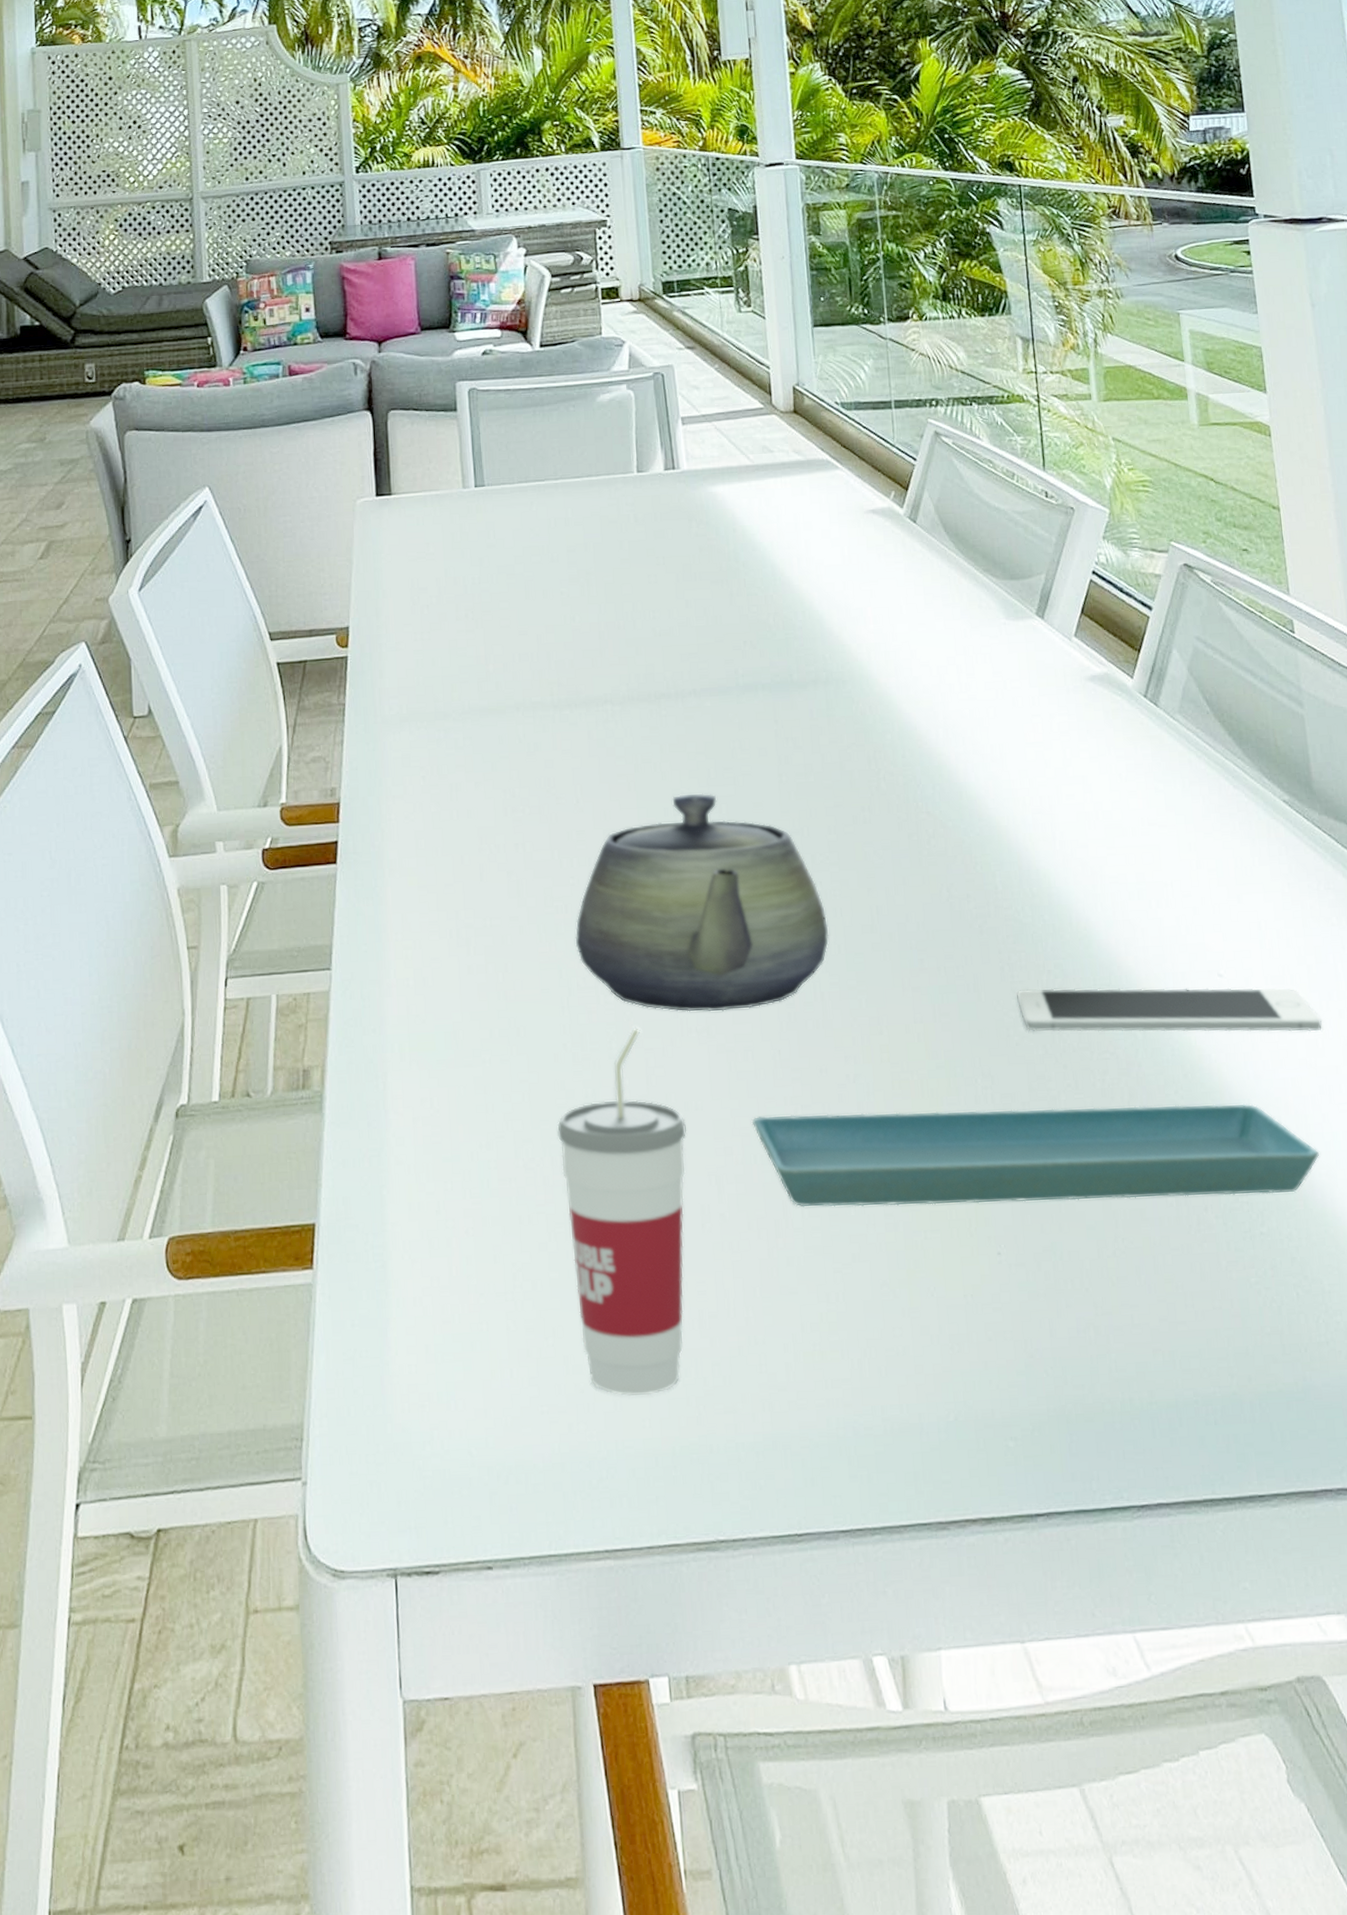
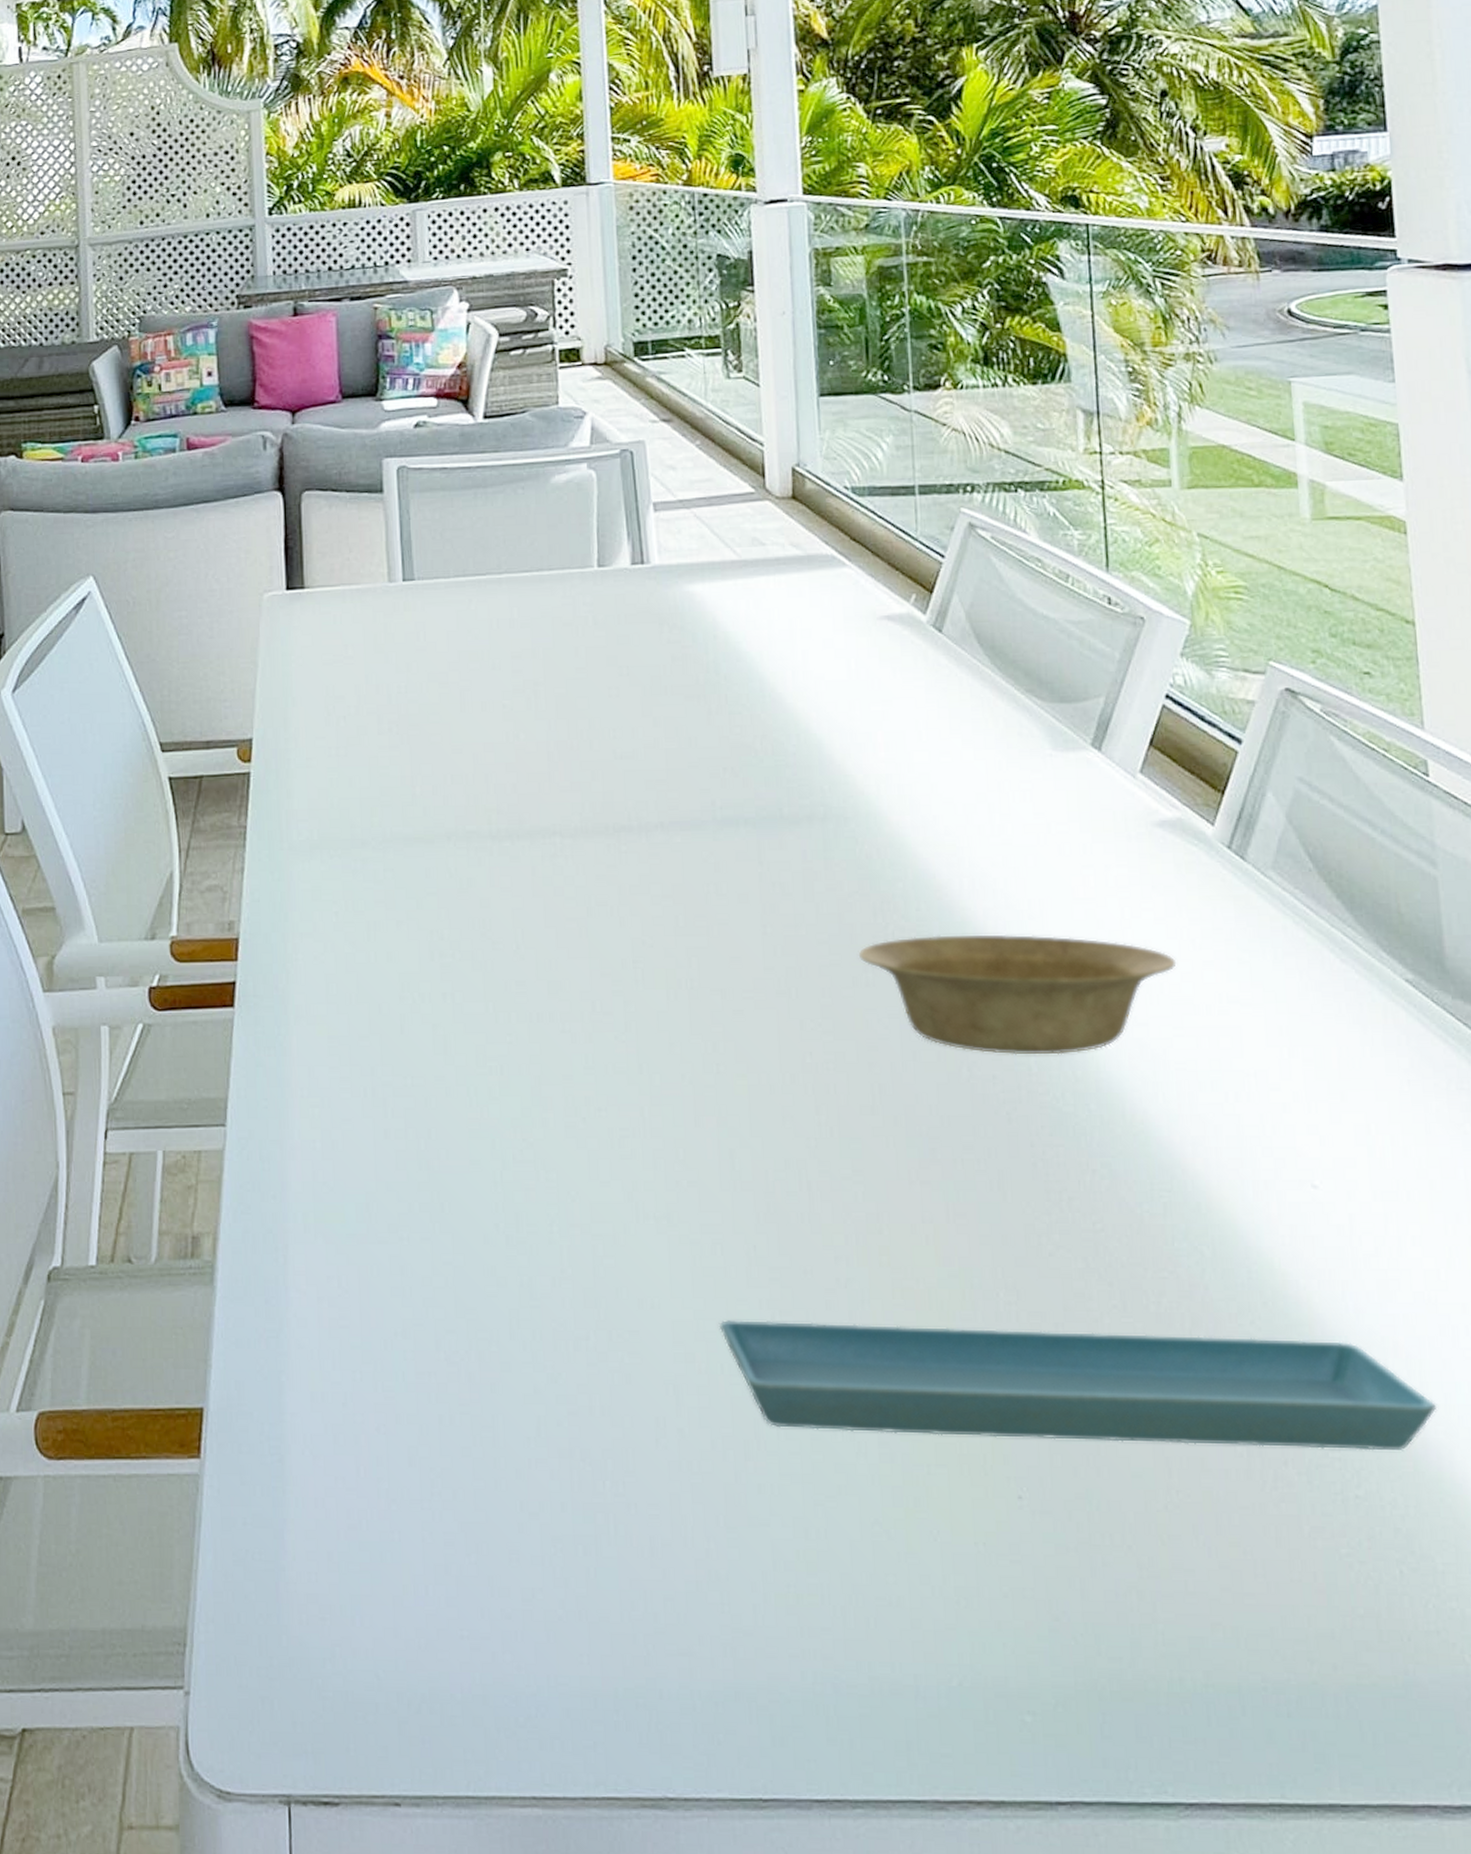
cup: present [557,1026,687,1397] -> none [486,1209,640,1628]
teapot: present [575,793,829,1012] -> none [511,943,820,1197]
bowl: none [856,774,1108,877] -> present [858,935,1177,1055]
cell phone: present [1017,987,1323,1032] -> none [1052,1190,1447,1260]

